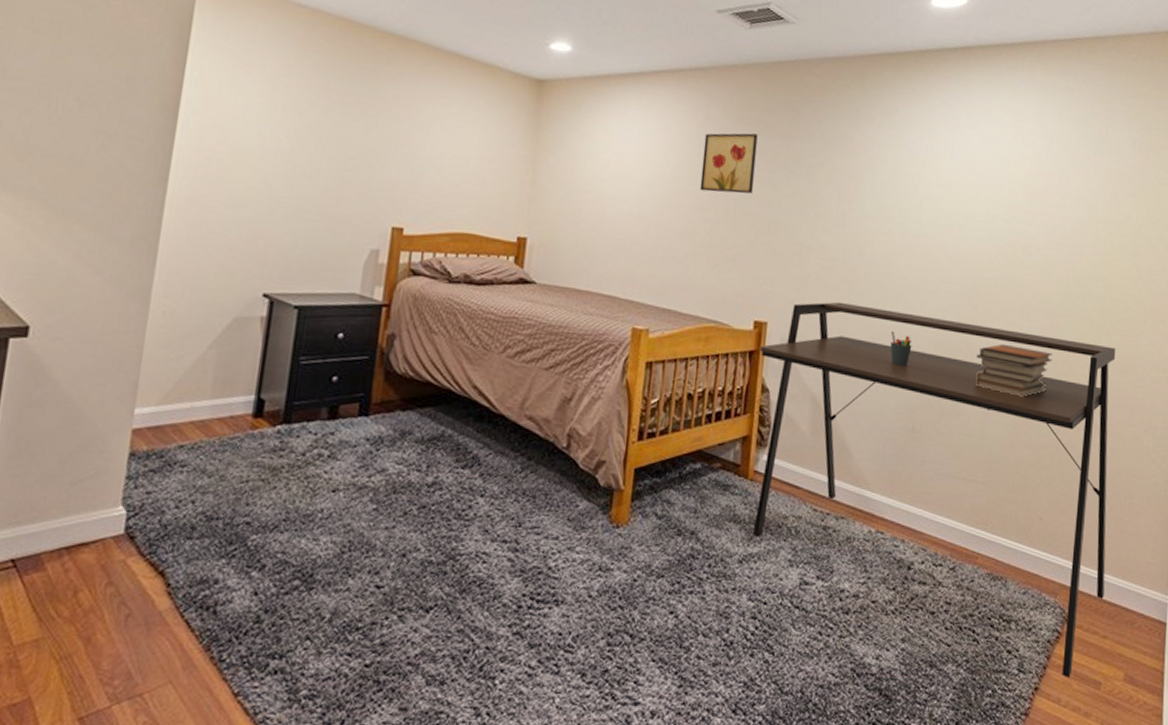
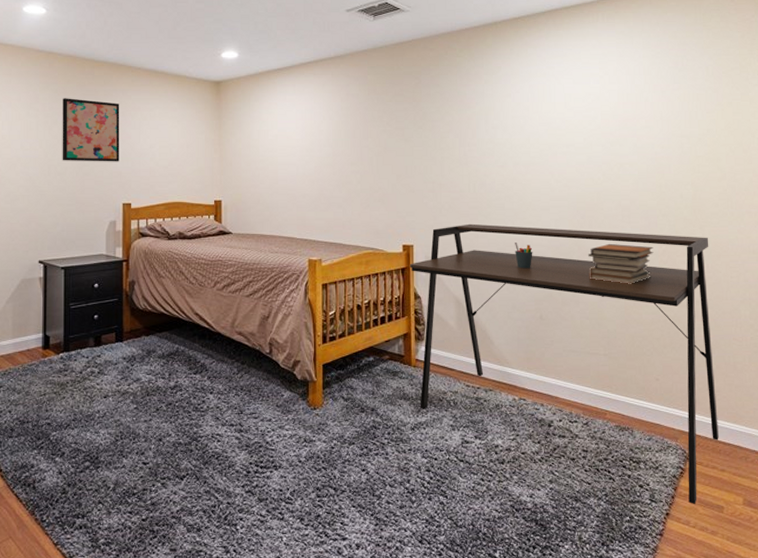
wall art: none [314,74,405,171] -> present [62,98,120,162]
wall art: present [699,133,758,194] -> none [348,101,390,150]

